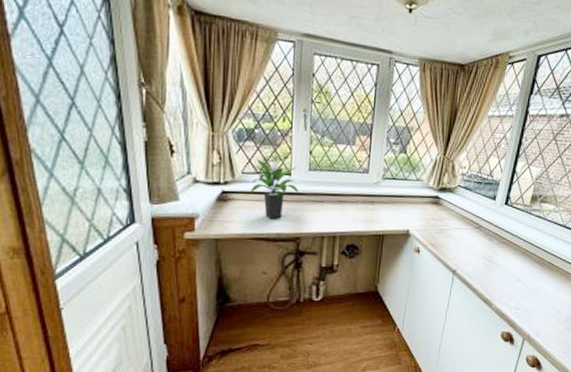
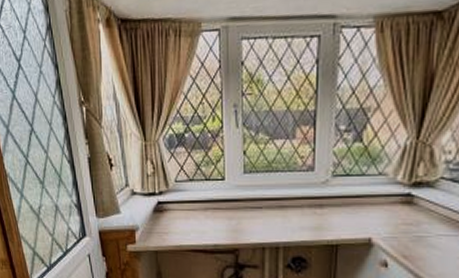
potted plant: present [250,159,299,220] -> none [184,165,234,230]

